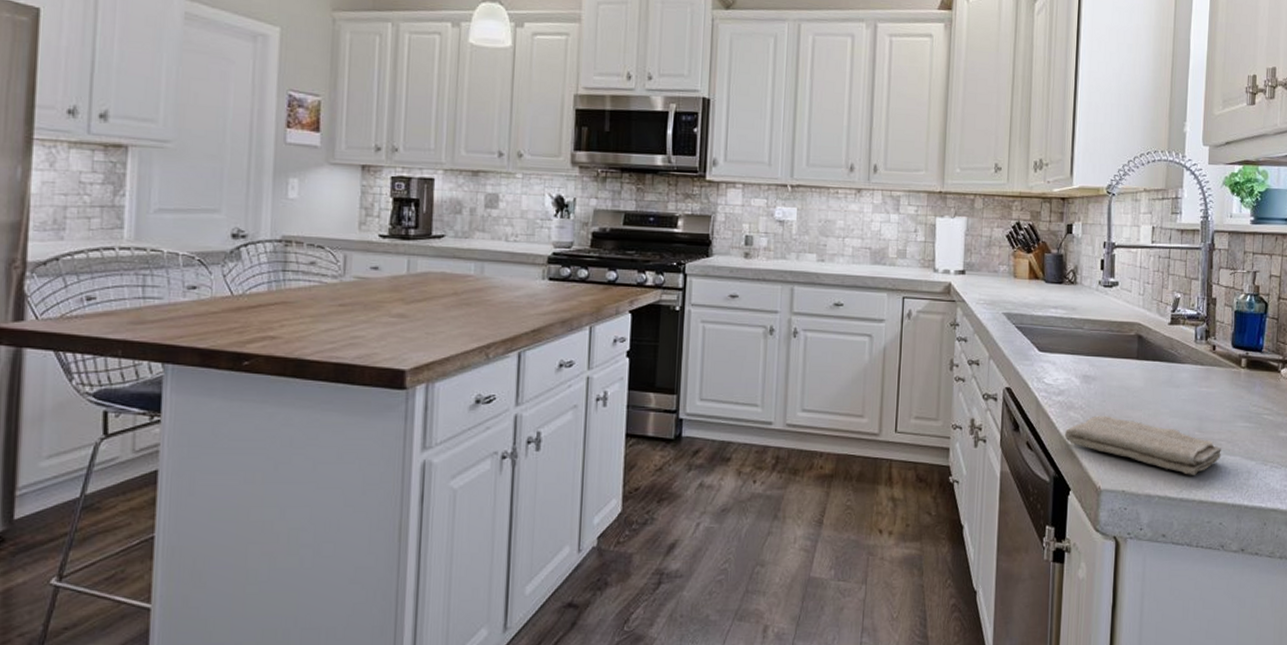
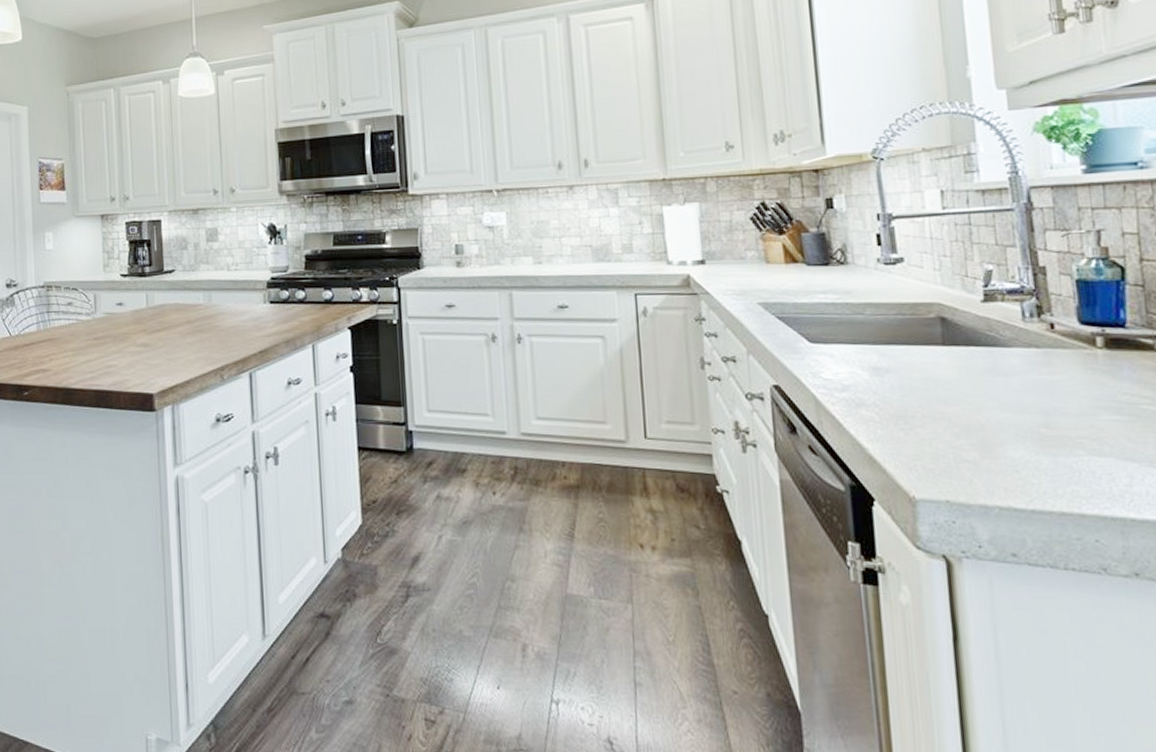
washcloth: present [1064,415,1221,475] -> none [856,412,1084,481]

